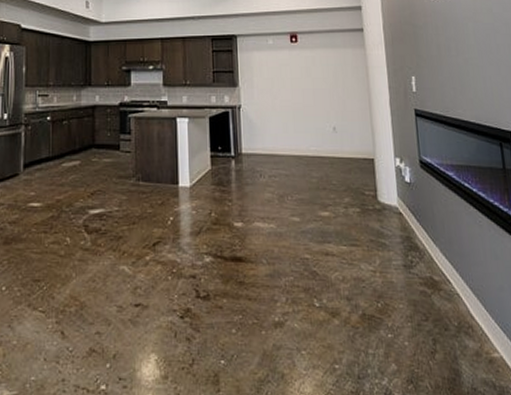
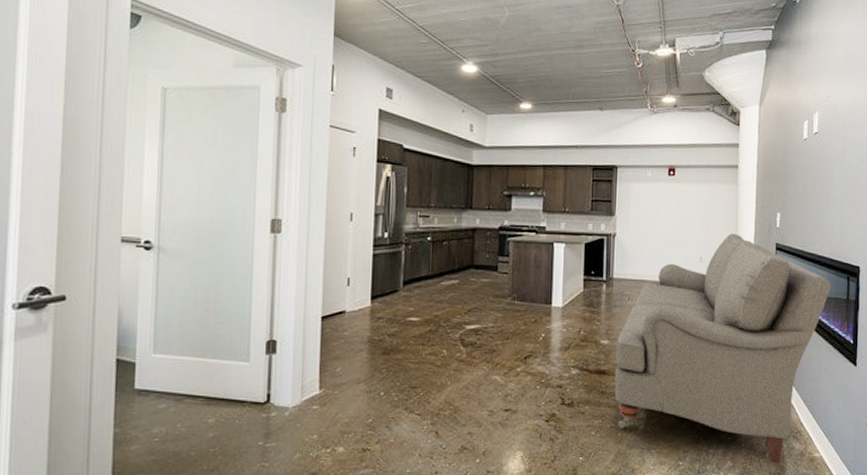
sofa: none [251,100,483,367] -> present [614,233,831,464]

